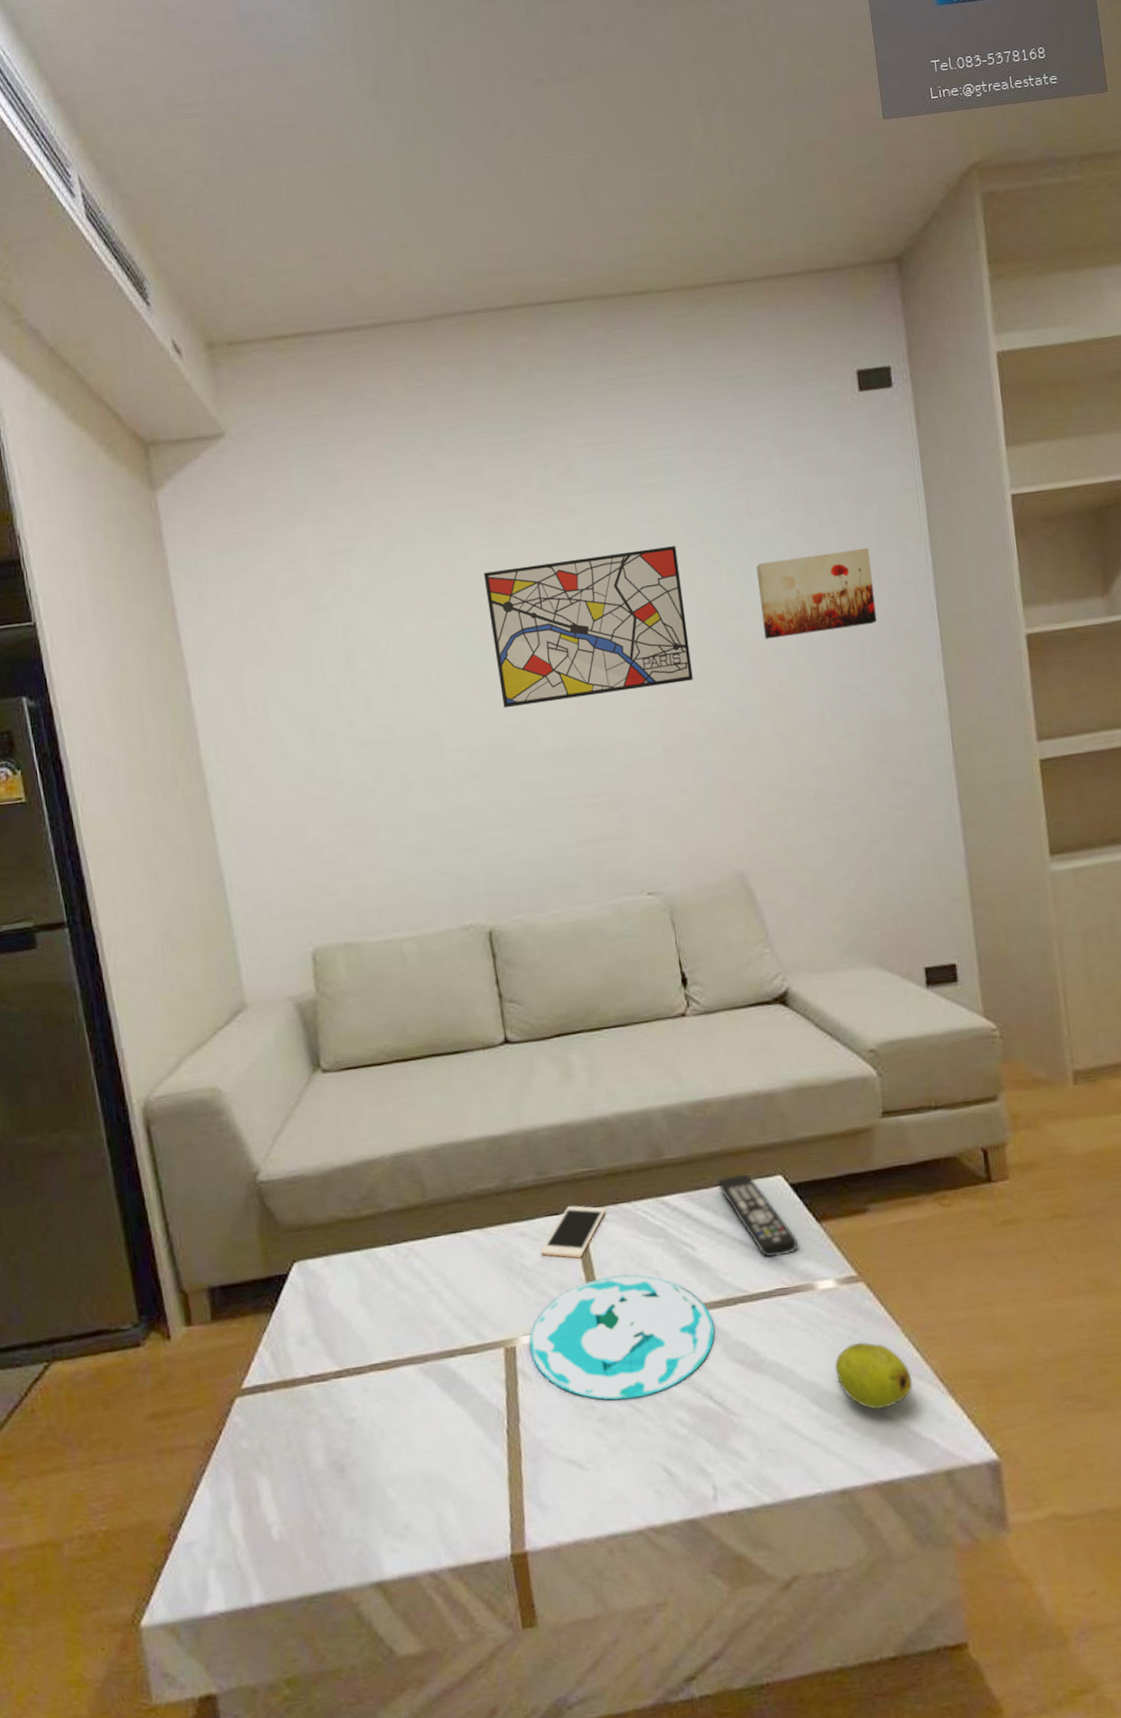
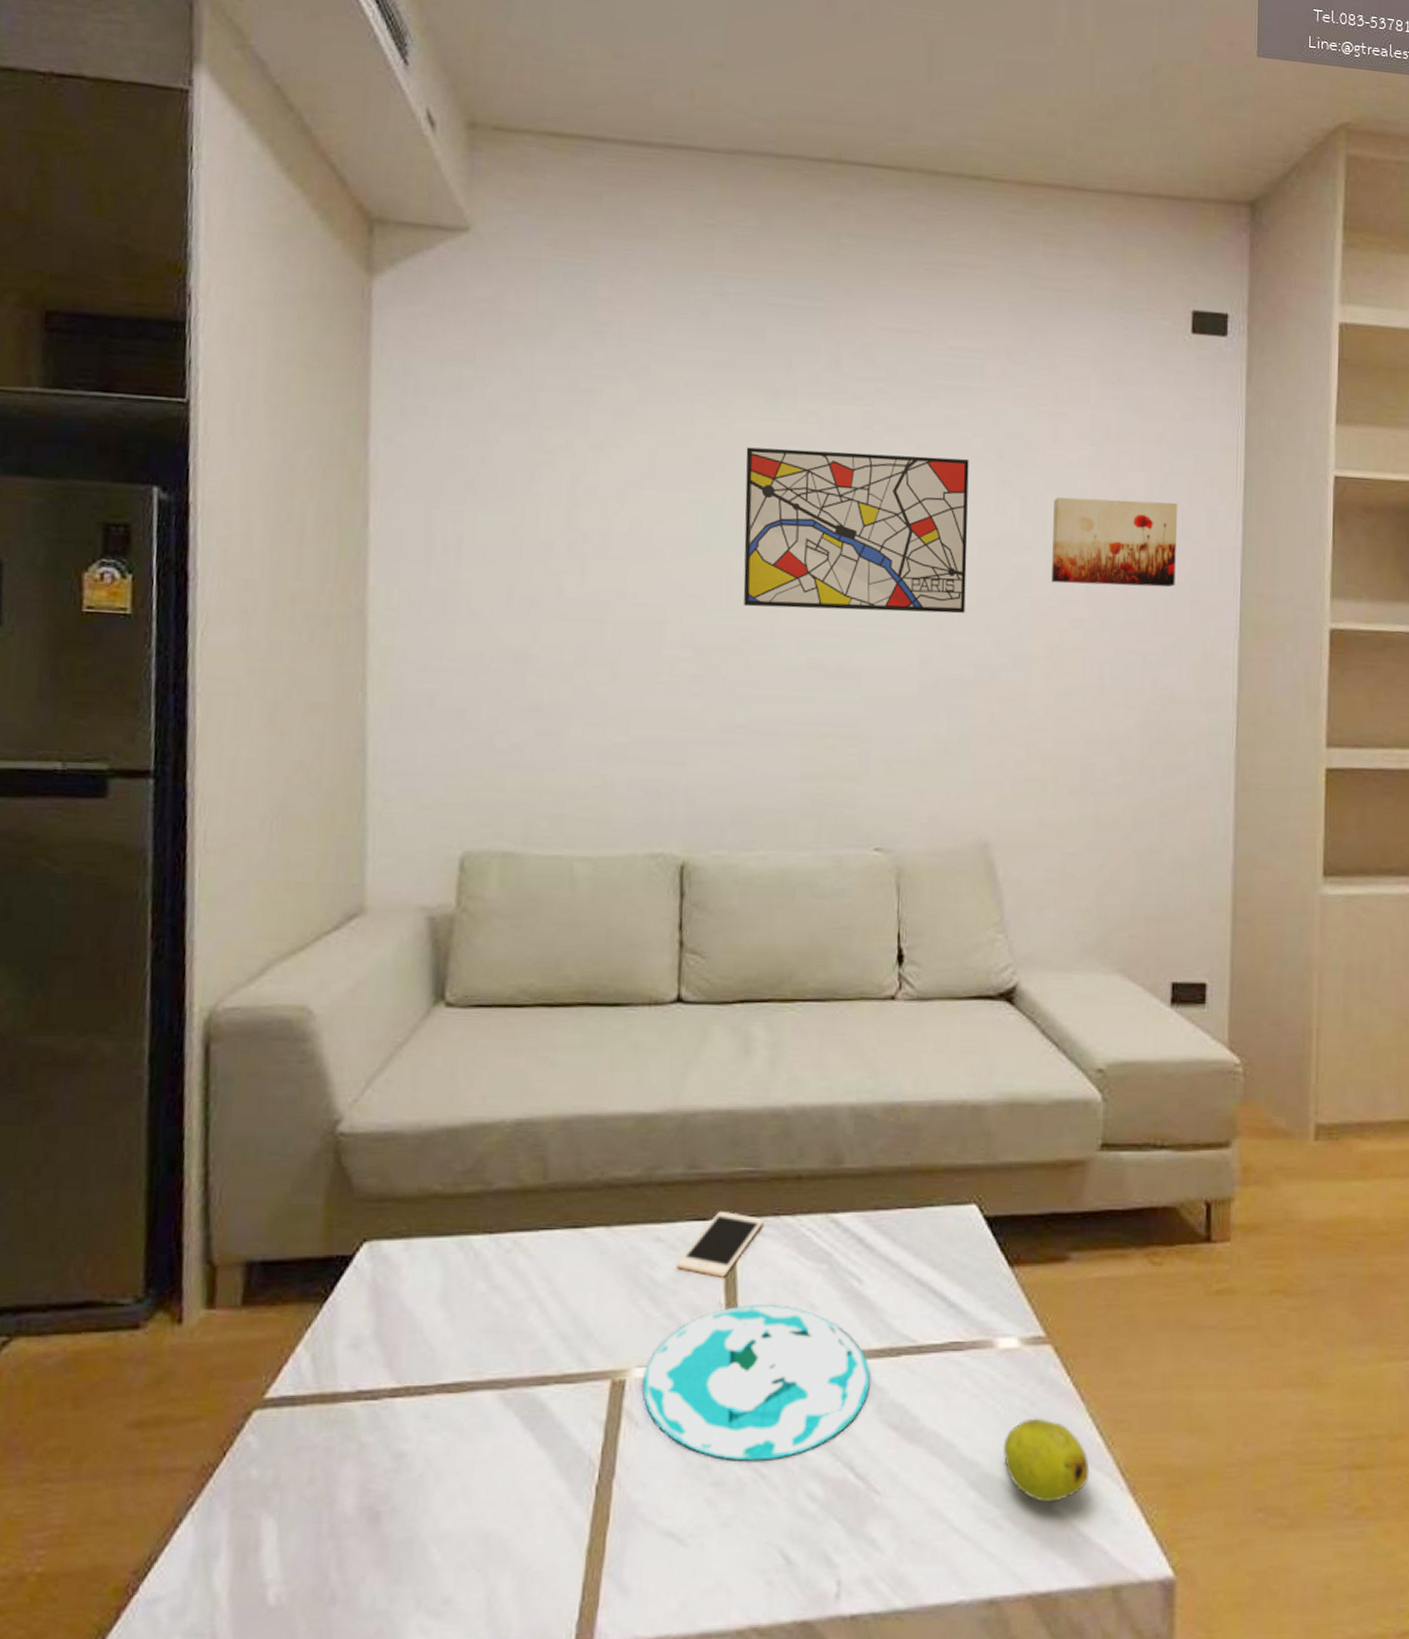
remote control: present [716,1174,798,1258] -> none [900,1198,983,1303]

